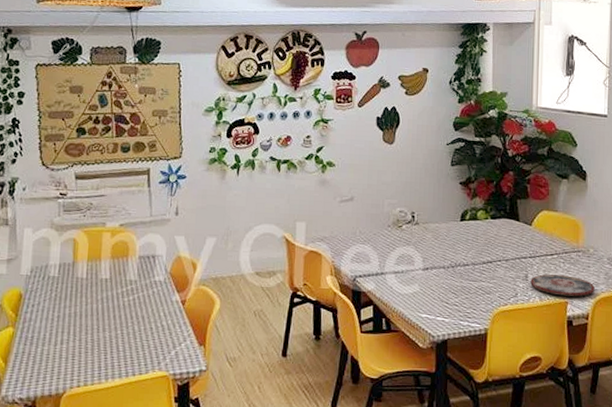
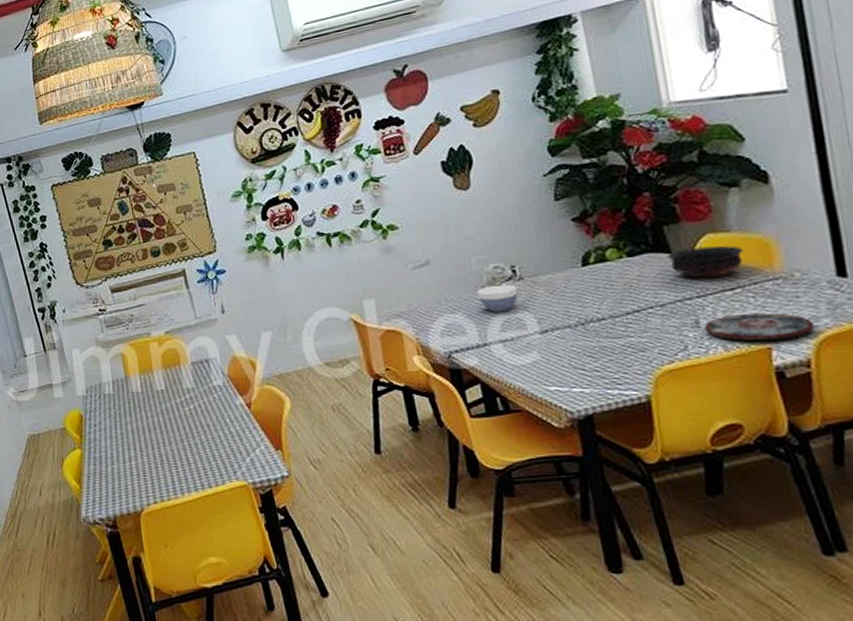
bowl: none [384,225,413,248] -> present [477,284,518,312]
bowl: none [516,219,563,244] -> present [666,245,744,279]

